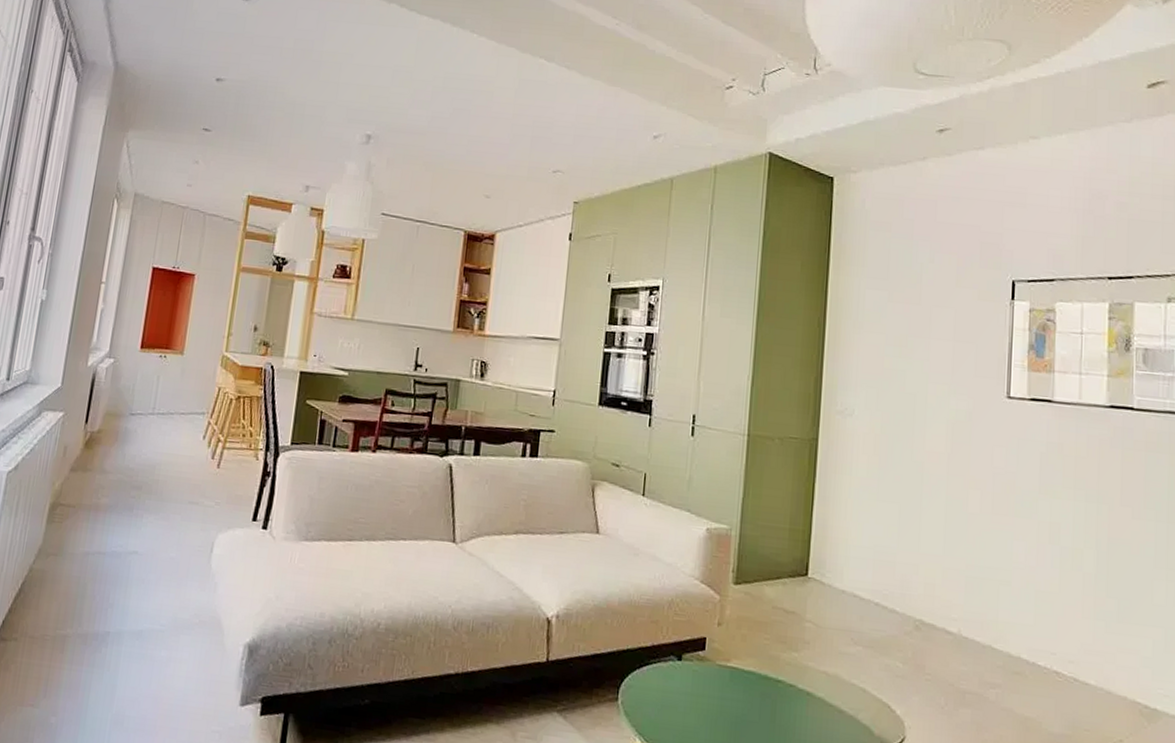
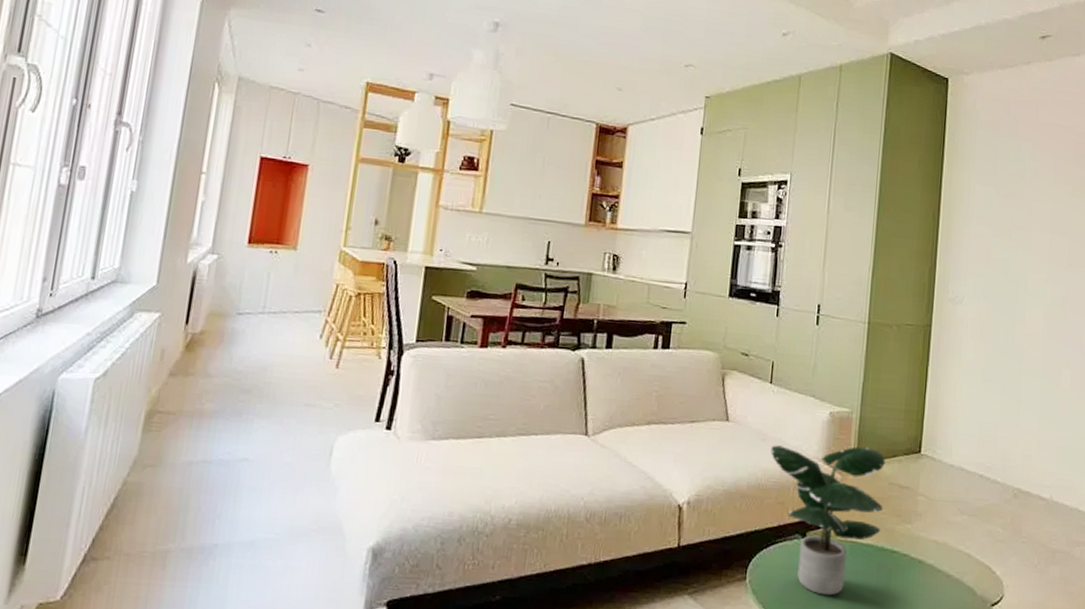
potted plant: none [643,560,769,724] -> present [771,445,886,596]

